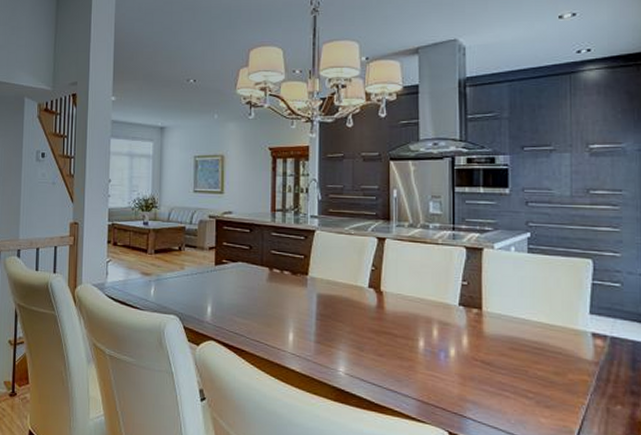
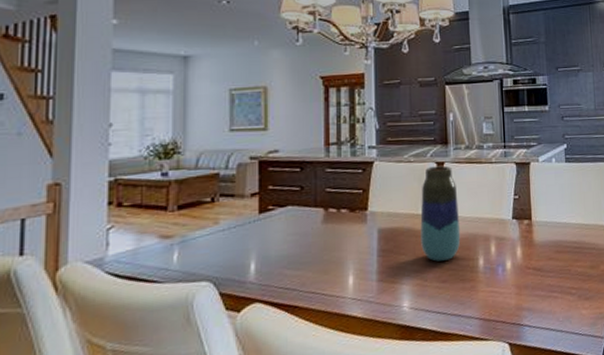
vase: none [359,241,400,335] -> present [420,165,461,262]

